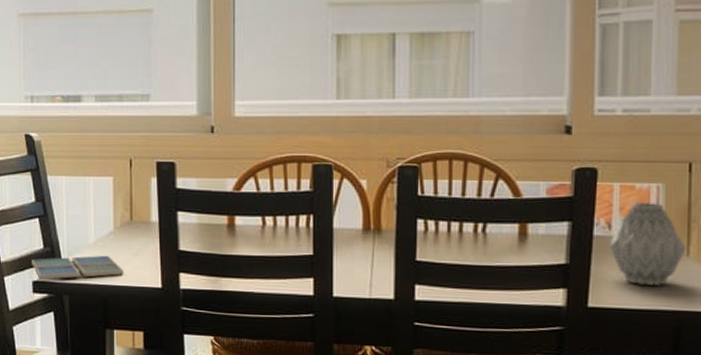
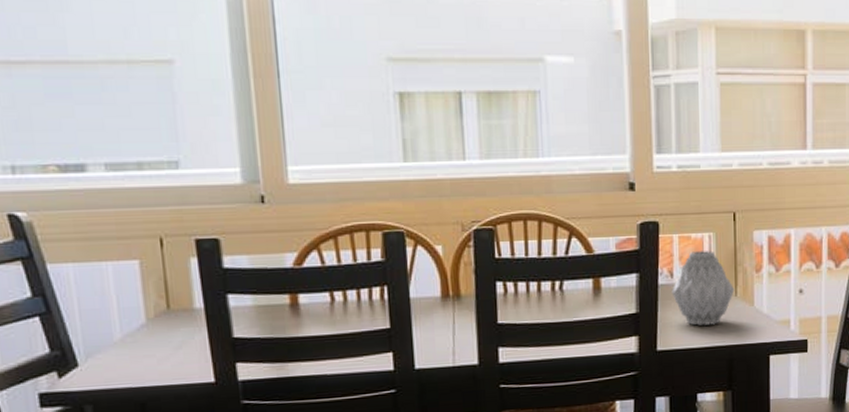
drink coaster: present [32,255,124,280] -> none [34,352,165,390]

